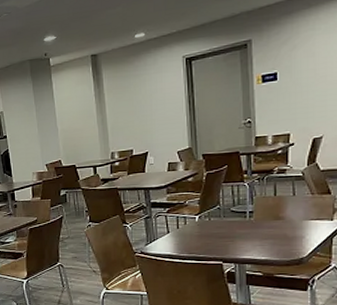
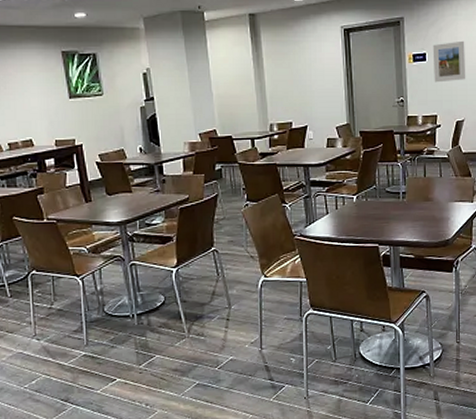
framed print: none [285,55,326,101] -> present [432,40,466,83]

